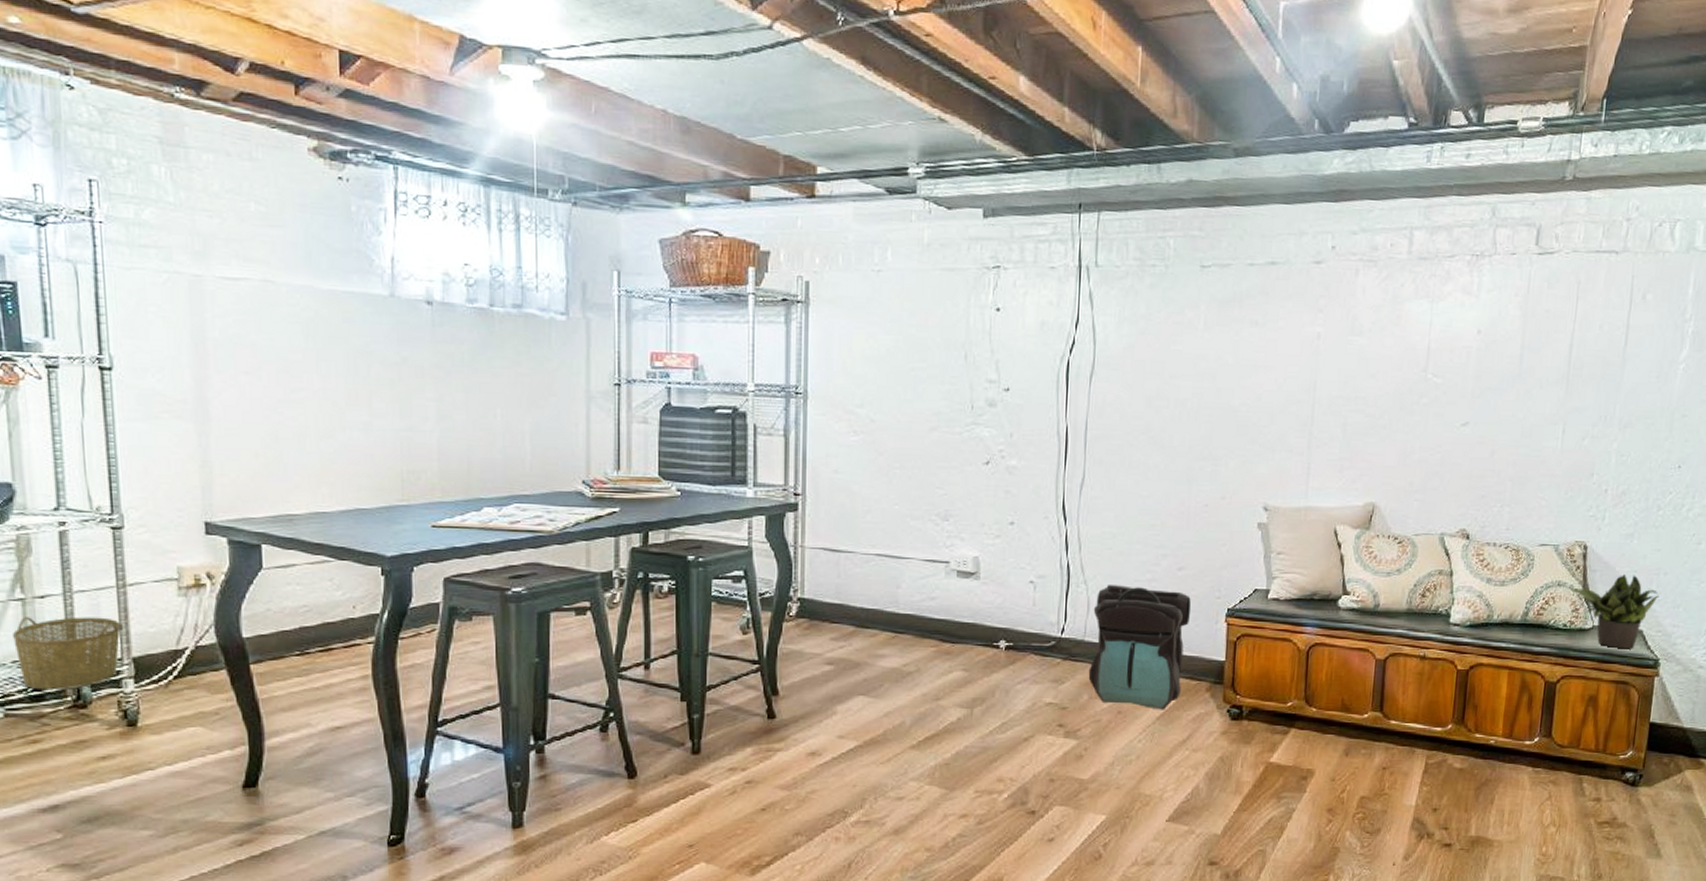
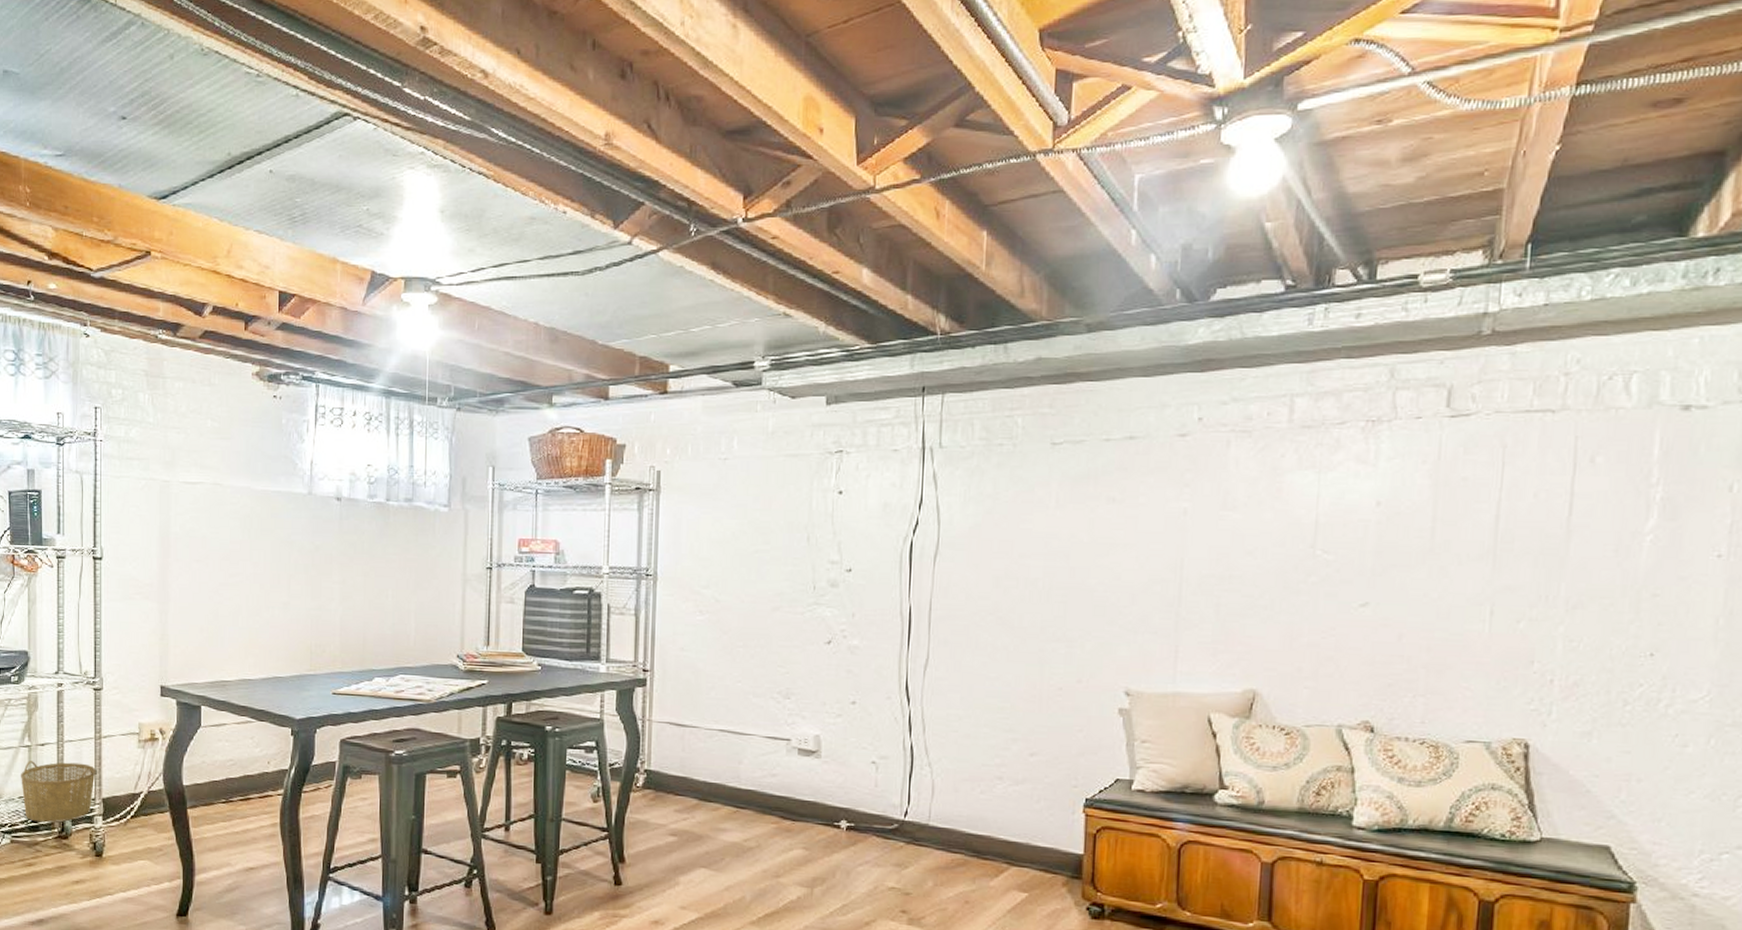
backpack: present [1088,584,1191,710] -> none [933,767,1044,903]
potted plant: present [1572,573,1660,649] -> none [1510,778,1632,868]

